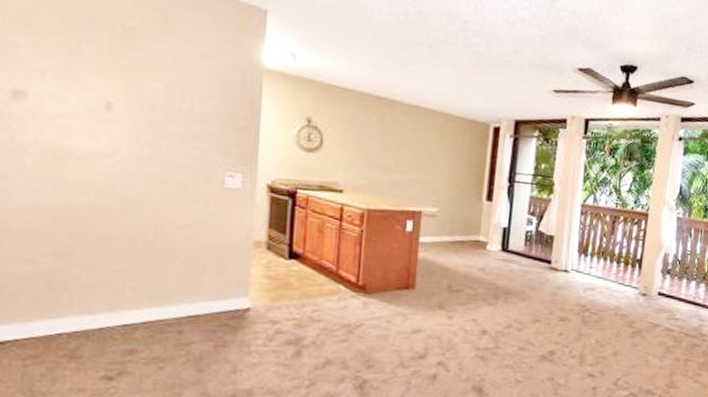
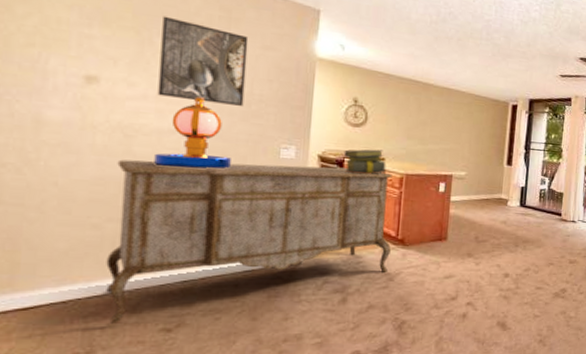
sideboard: none [43,186,352,369] -> present [106,159,393,324]
table lamp: none [88,115,172,199] -> present [154,97,232,169]
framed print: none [89,19,187,126] -> present [157,16,249,106]
stack of books: none [296,178,345,208] -> present [343,148,386,174]

